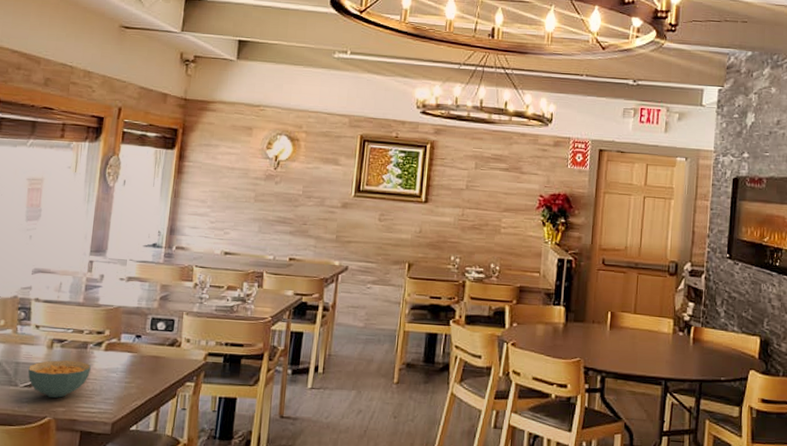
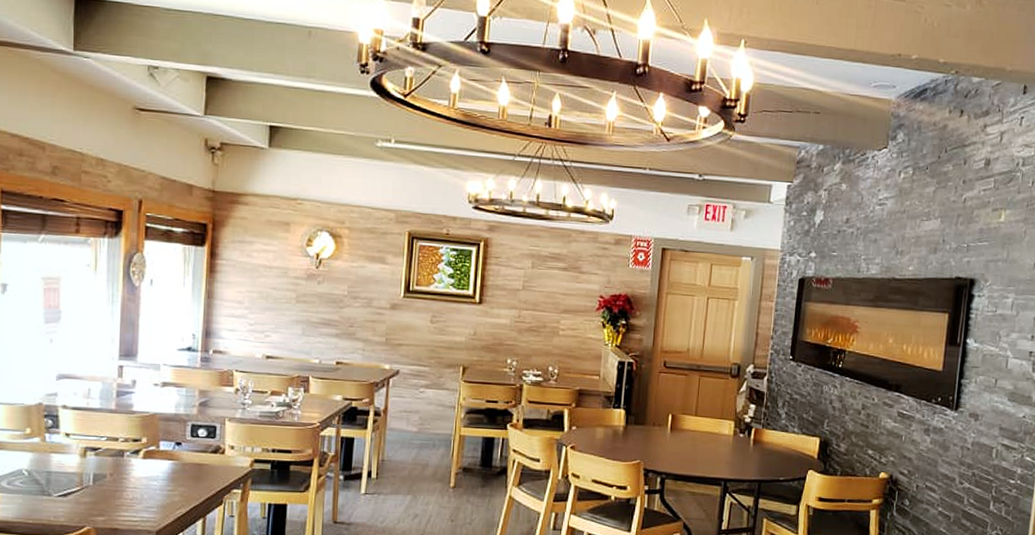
cereal bowl: present [28,360,91,398] -> none [62,468,129,507]

